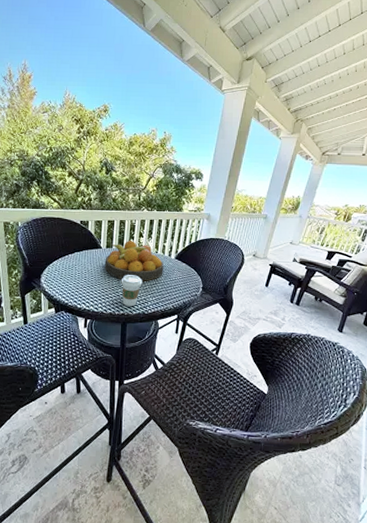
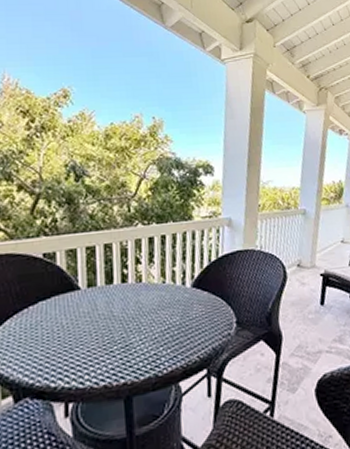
fruit bowl: present [104,241,164,281] -> none [87,271,178,331]
coffee cup: present [121,275,142,306] -> none [115,321,149,370]

